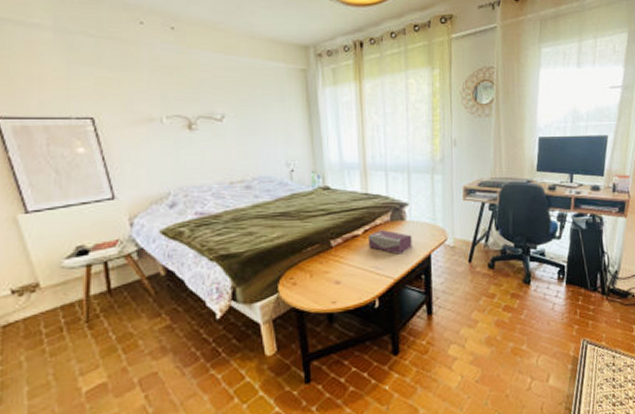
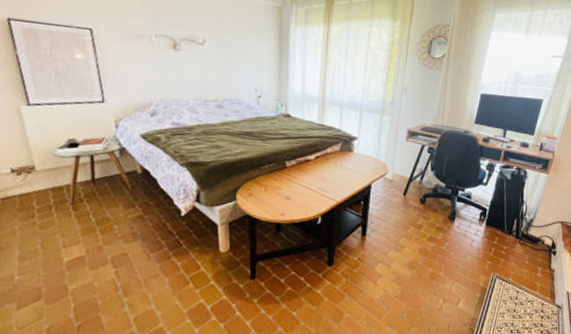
tissue box: present [368,229,412,255] -> none [318,157,357,181]

